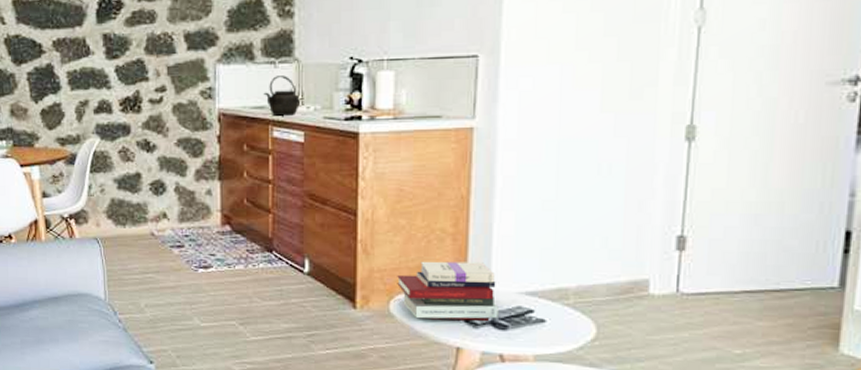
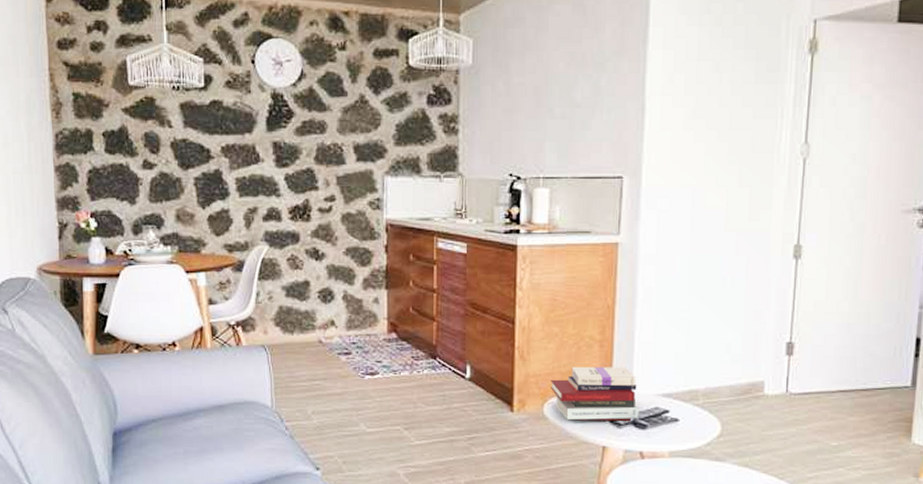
kettle: present [263,75,300,117] -> none [429,189,463,229]

